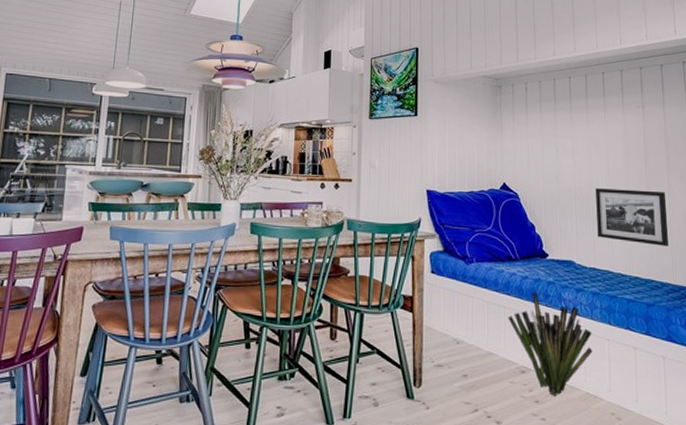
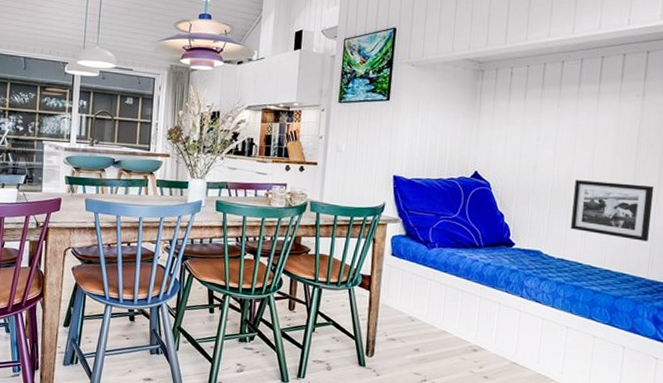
decorative plant: present [508,293,593,398] -> none [465,279,551,375]

